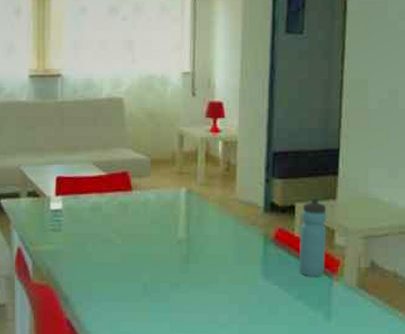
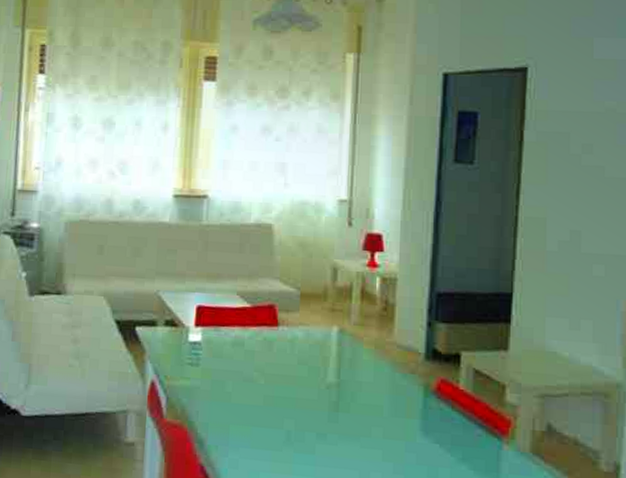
water bottle: present [298,197,327,277] -> none [463,346,497,438]

